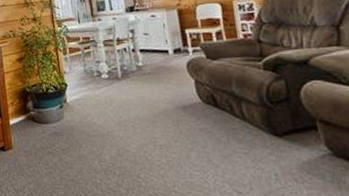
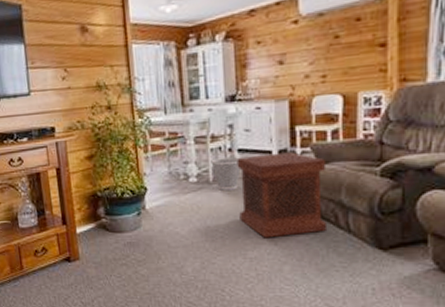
wastebasket: none [118,56,144,85] -> present [211,157,240,190]
side table: none [139,51,225,127] -> present [236,152,328,238]

